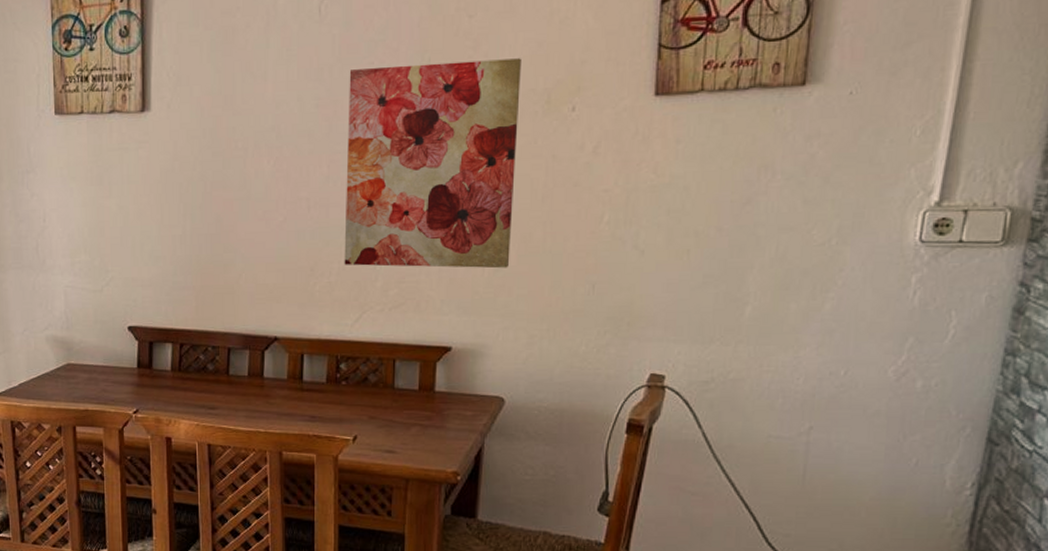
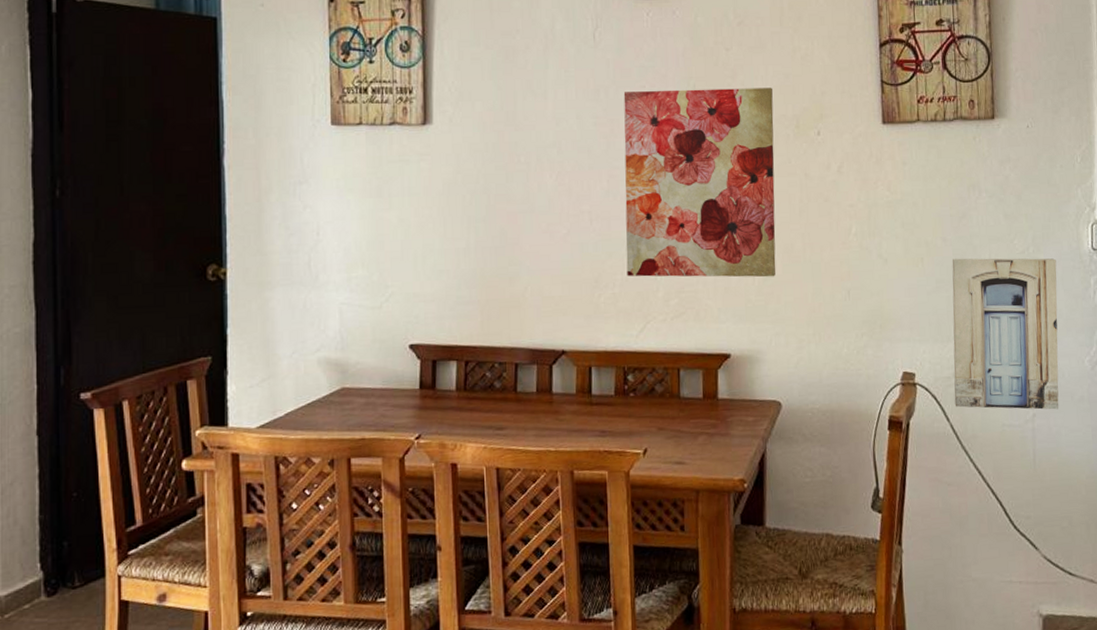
wall art: none [710,250,867,424] -> present [952,258,1059,410]

